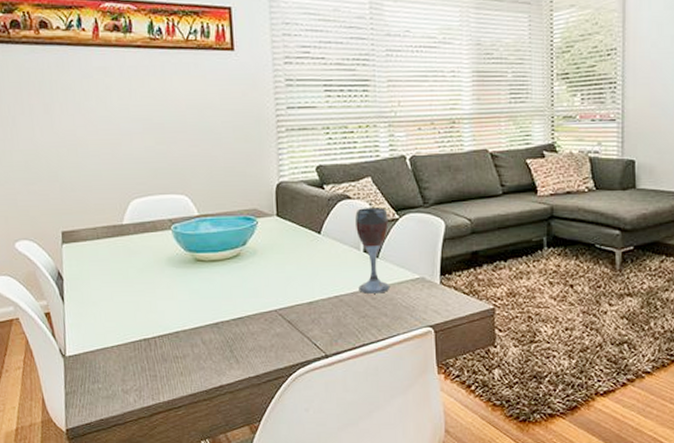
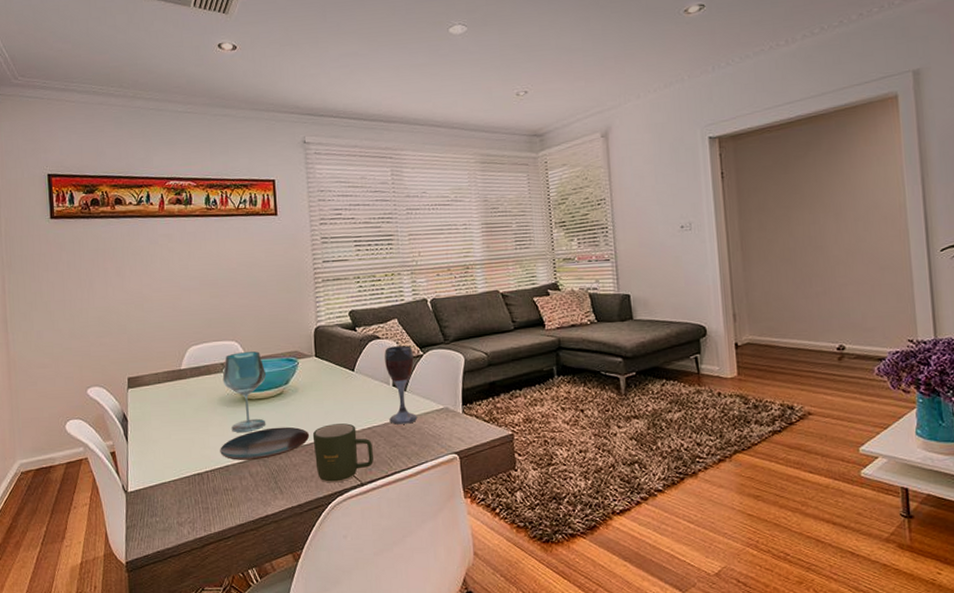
plate: none [168,292,270,326] -> present [220,426,310,460]
wine glass: none [170,208,220,296] -> present [222,351,266,432]
mug: none [272,291,340,354] -> present [312,423,374,483]

